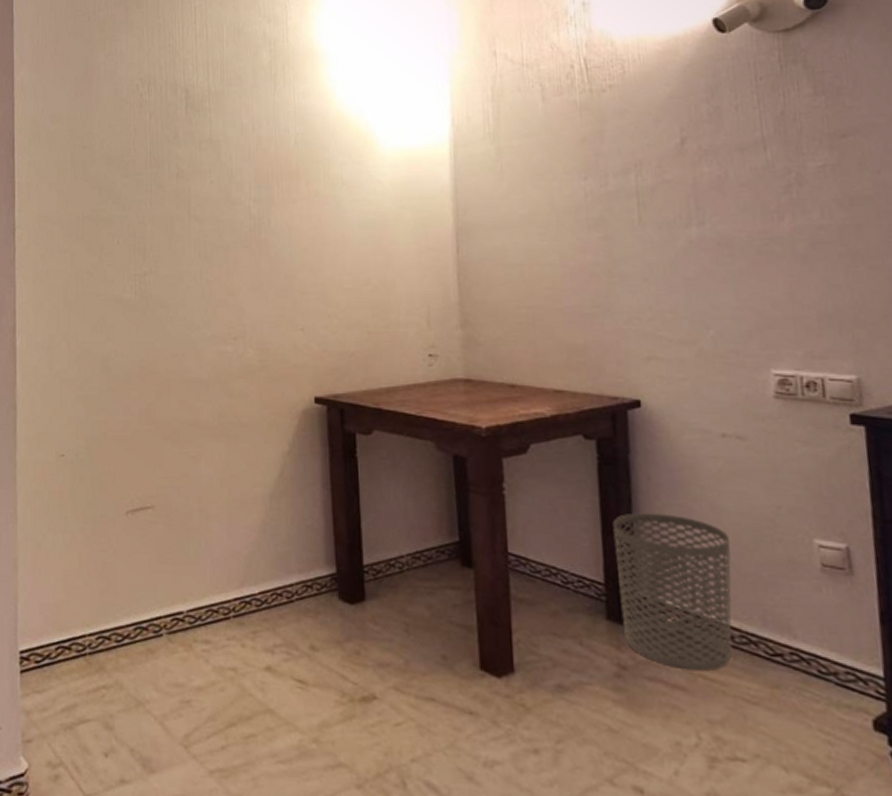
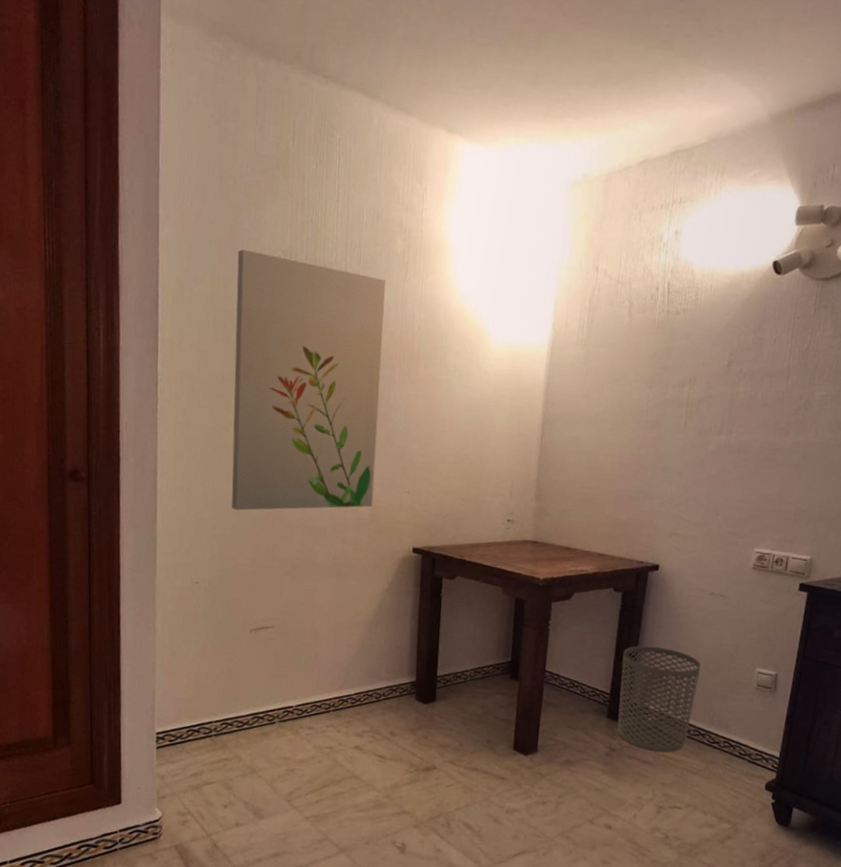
wall art: none [94,82,261,366] -> present [231,249,386,511]

